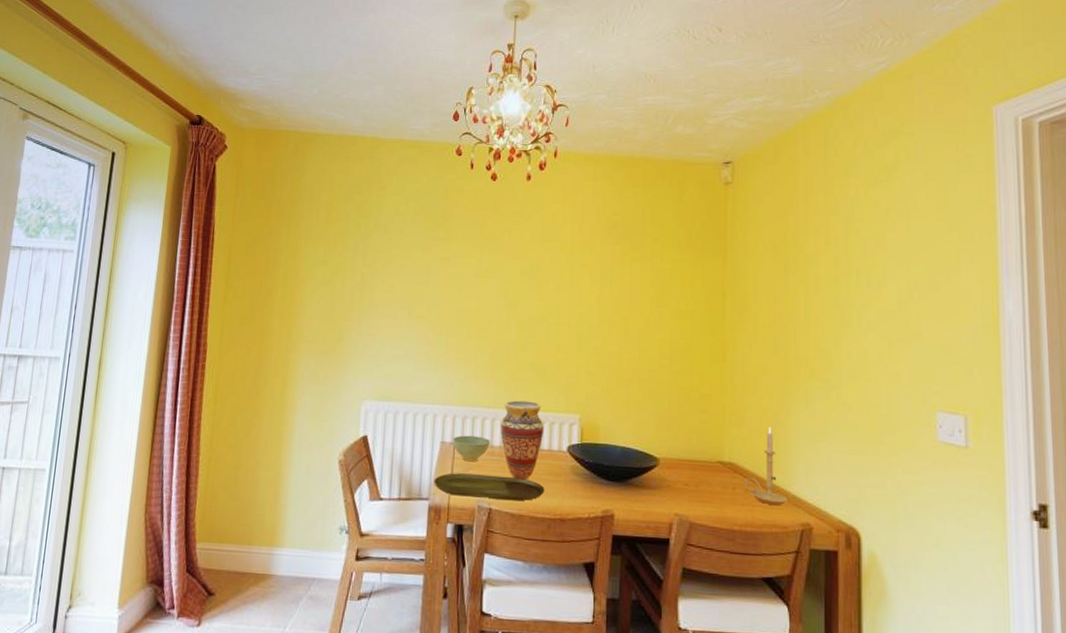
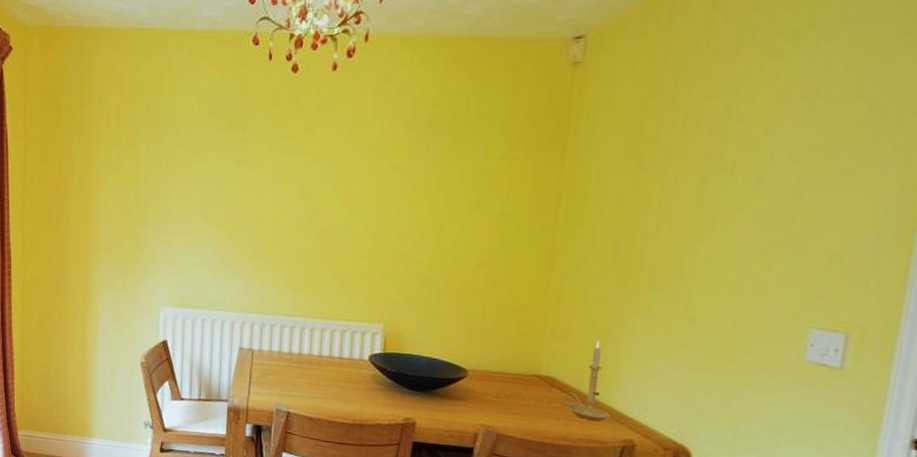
placemat: present [434,473,545,501] -> none [232,377,344,406]
bowl: present [453,435,491,462] -> none [251,342,290,368]
vase: present [500,400,545,480] -> none [299,309,346,387]

